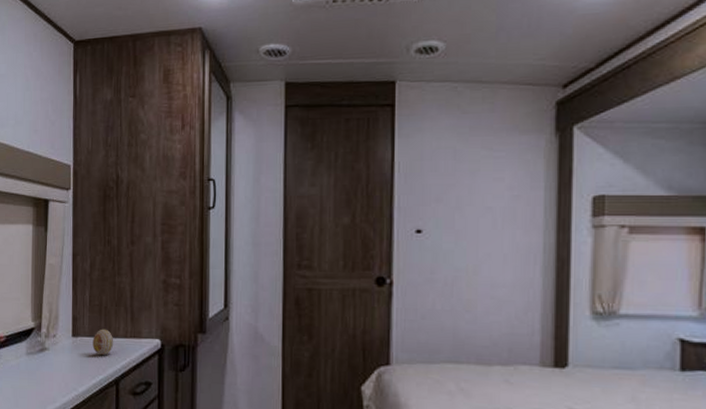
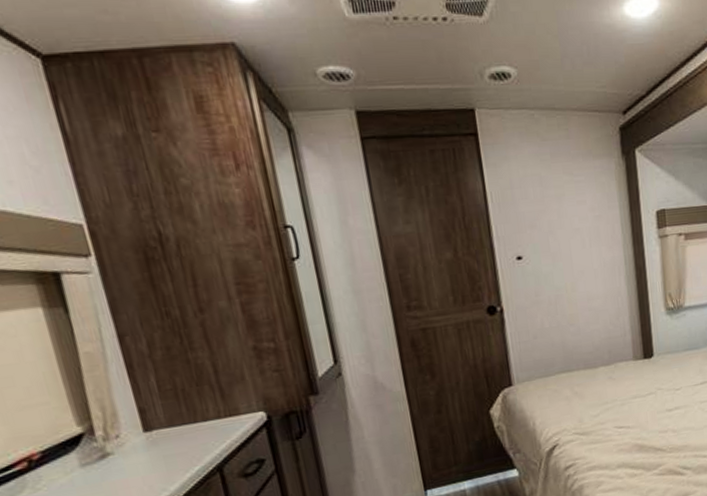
decorative egg: present [92,329,114,356] -> none [174,414,206,445]

